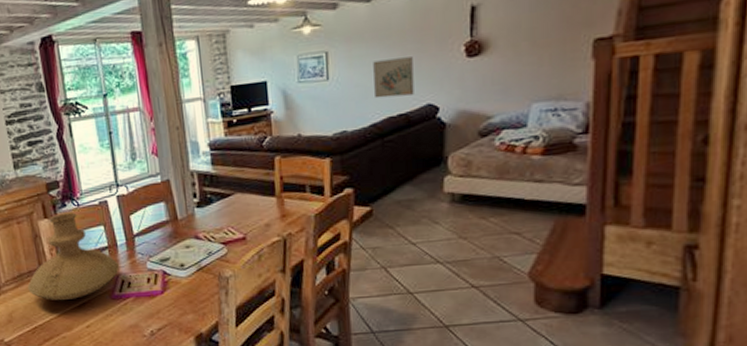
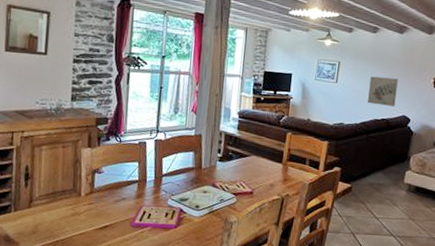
vase: present [27,212,120,301] -> none [58,145,145,221]

